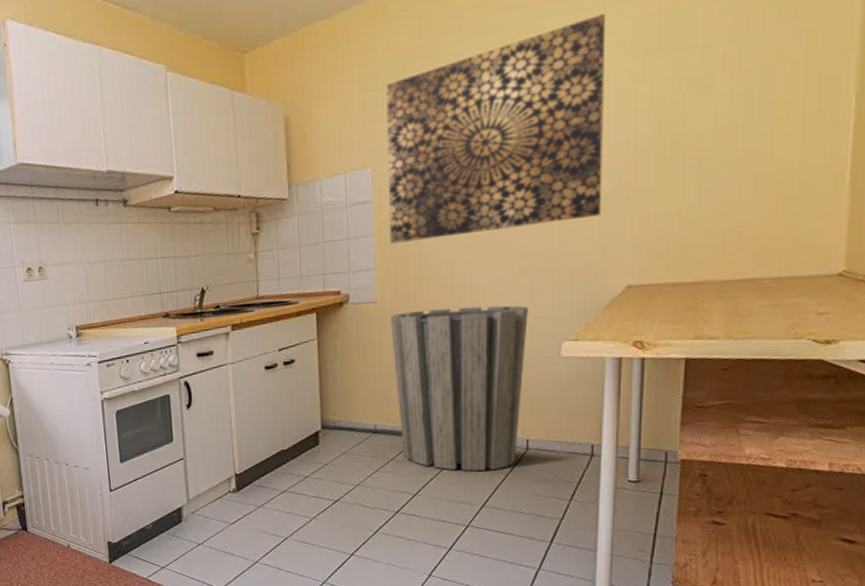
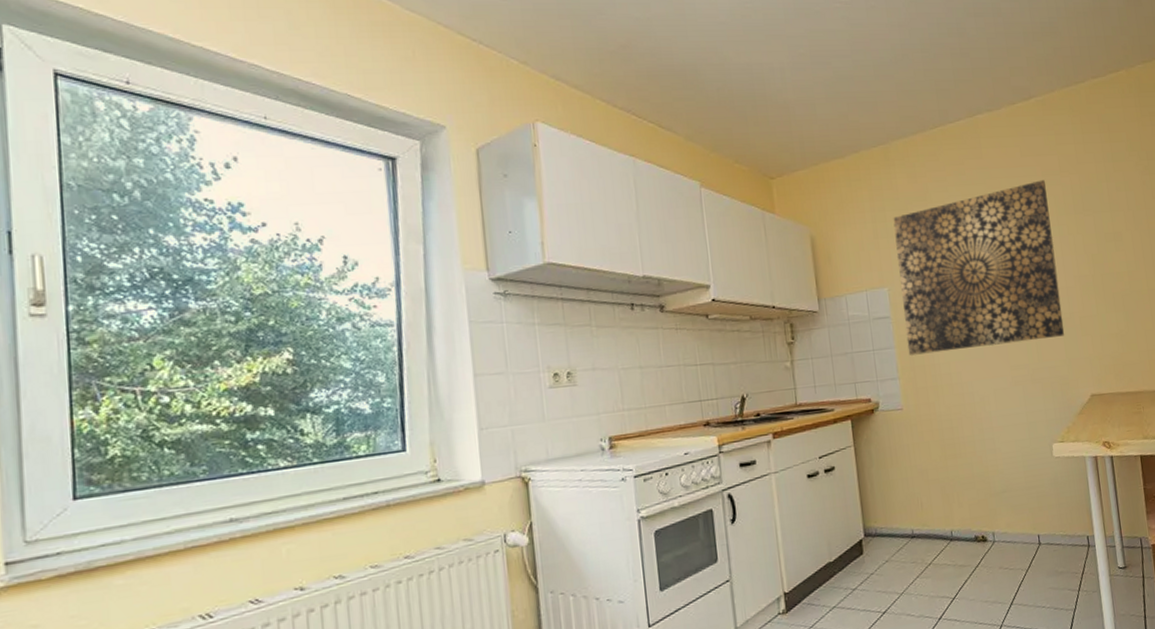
trash can: present [390,305,528,472] -> none [915,411,1032,571]

